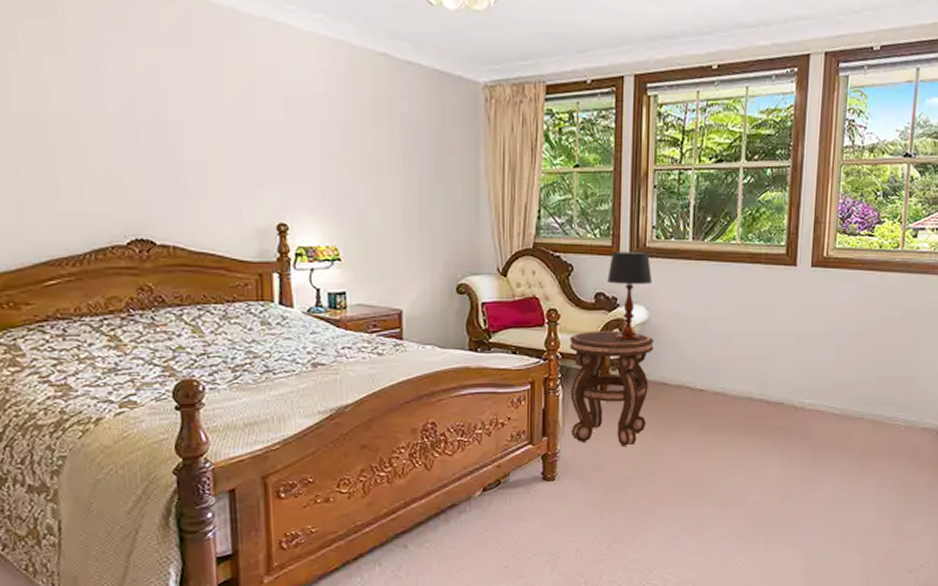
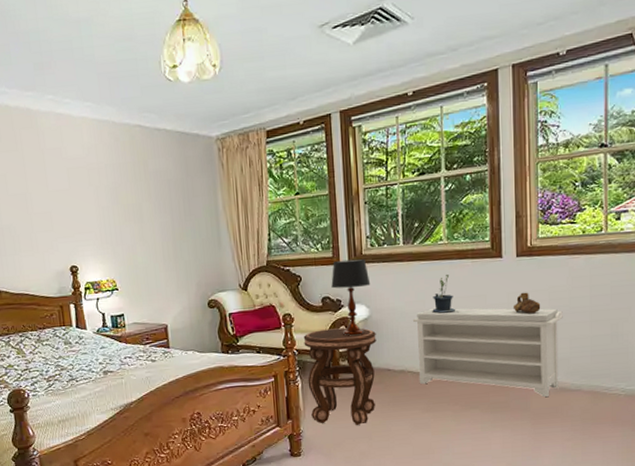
bench: none [695,316,853,425] -> present [412,308,563,398]
potted plant: none [717,280,746,324] -> present [432,275,459,314]
ceramic vessel: none [802,307,832,332] -> present [513,292,541,314]

